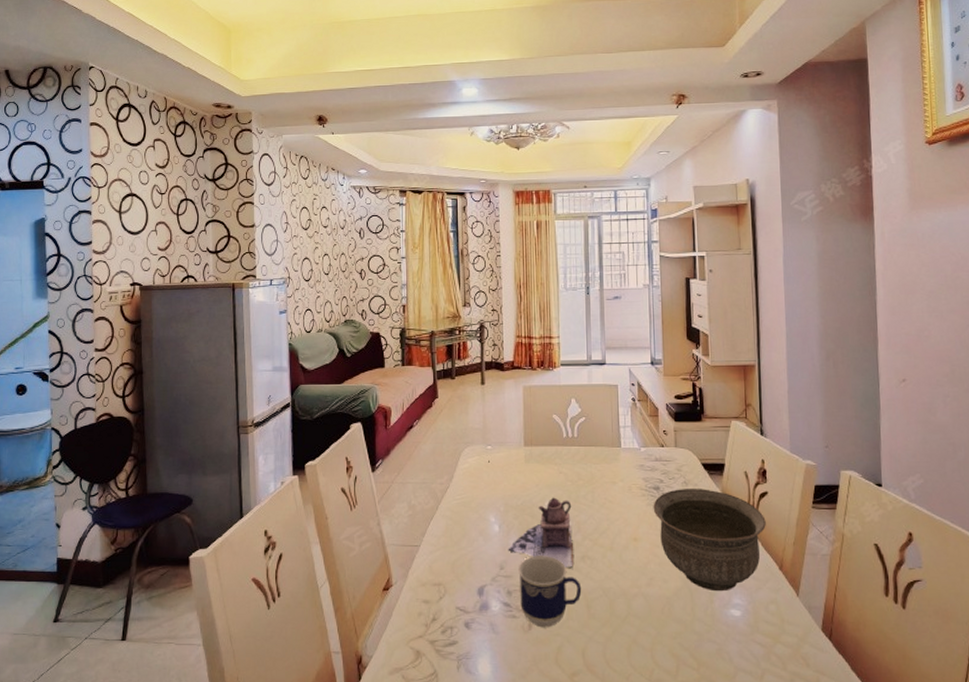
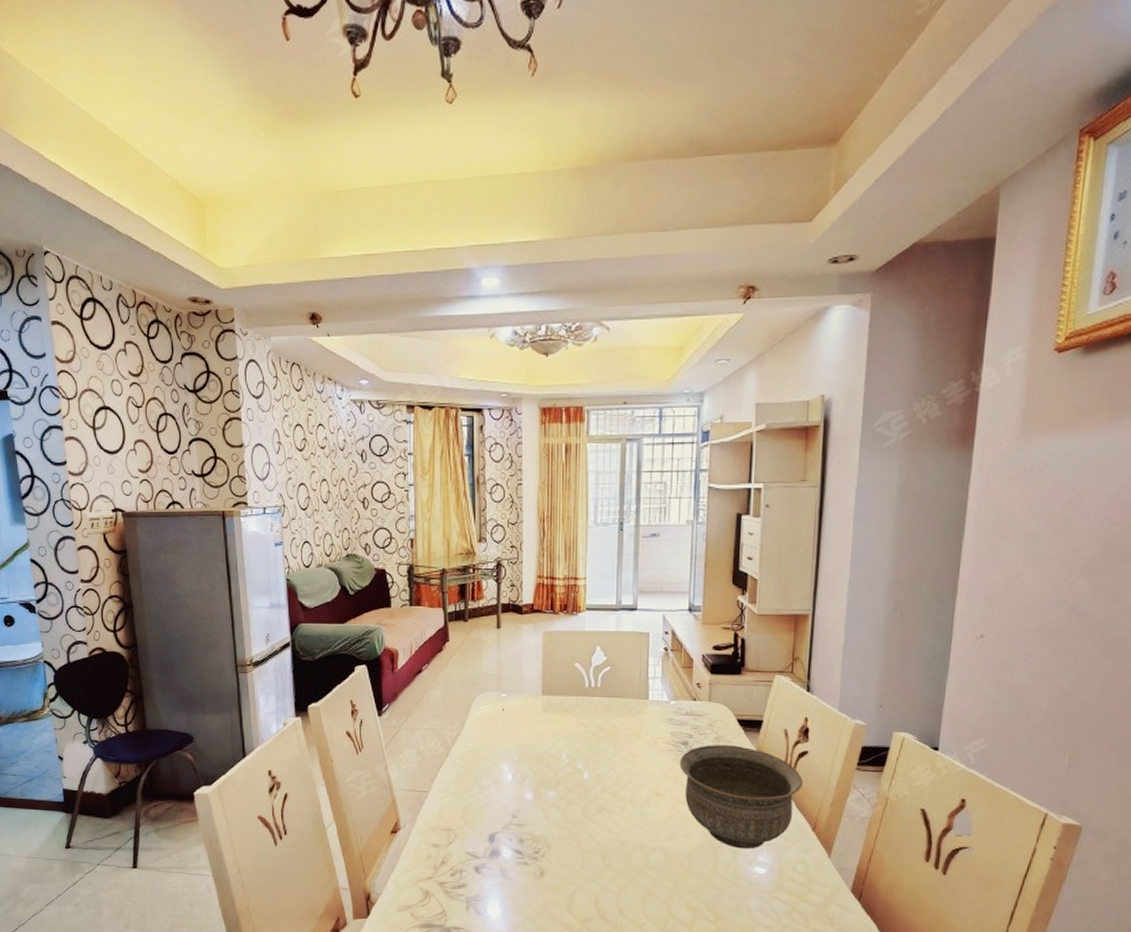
teapot: present [508,497,575,569] -> none [521,748,592,820]
cup: present [518,556,582,628] -> none [532,806,598,876]

